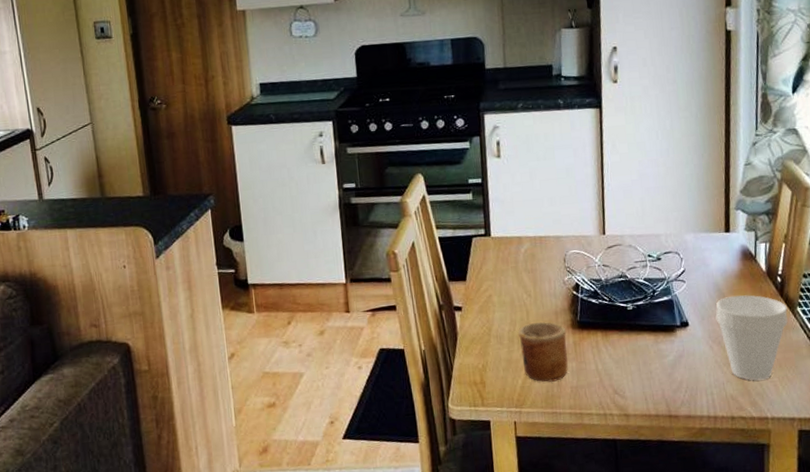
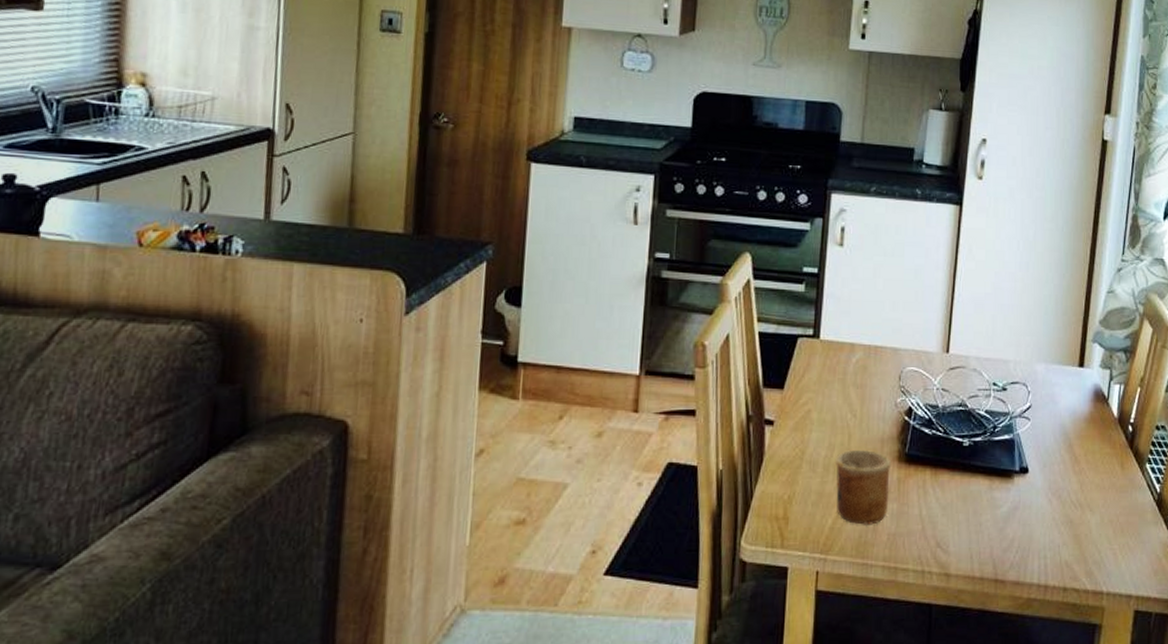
cup: present [715,295,788,381] -> none [1058,443,1136,546]

